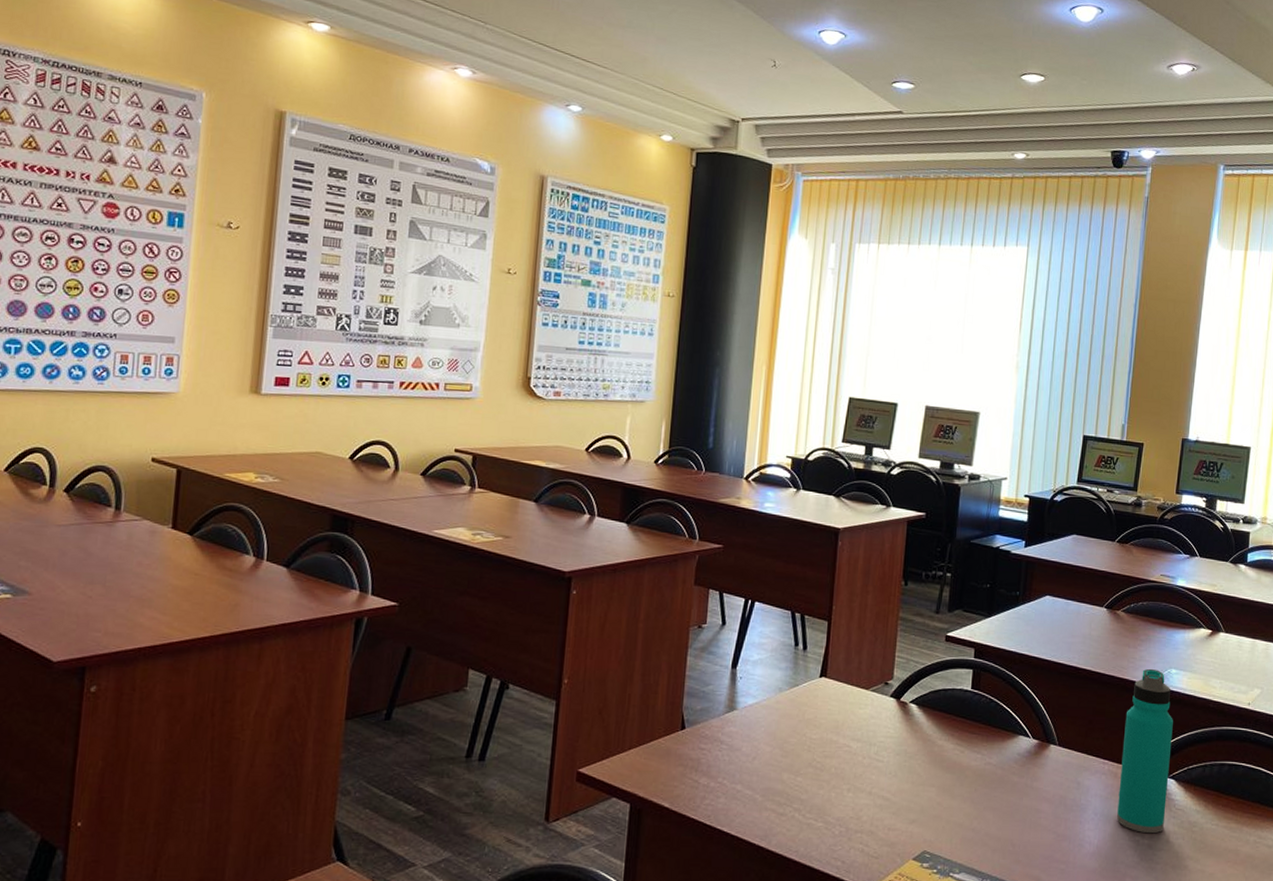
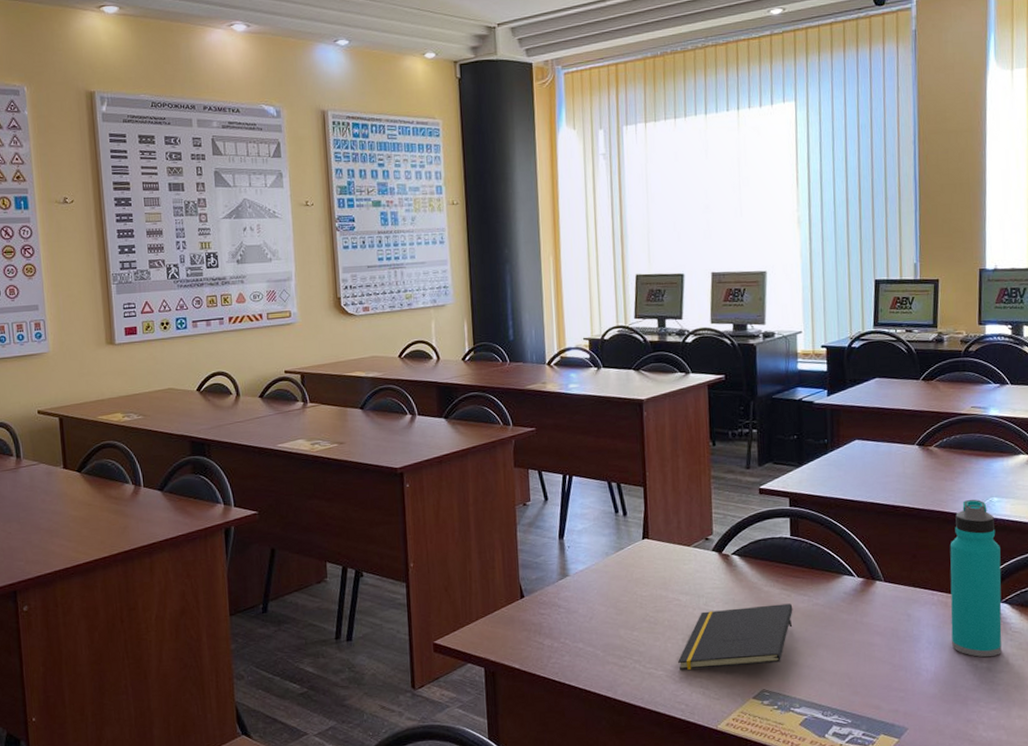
notepad: none [840,760,965,824] -> present [678,603,793,670]

